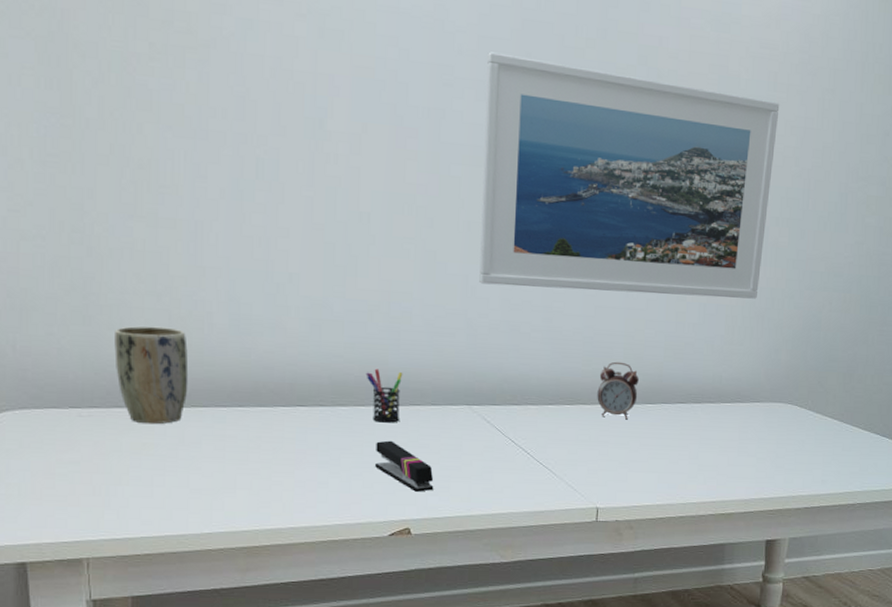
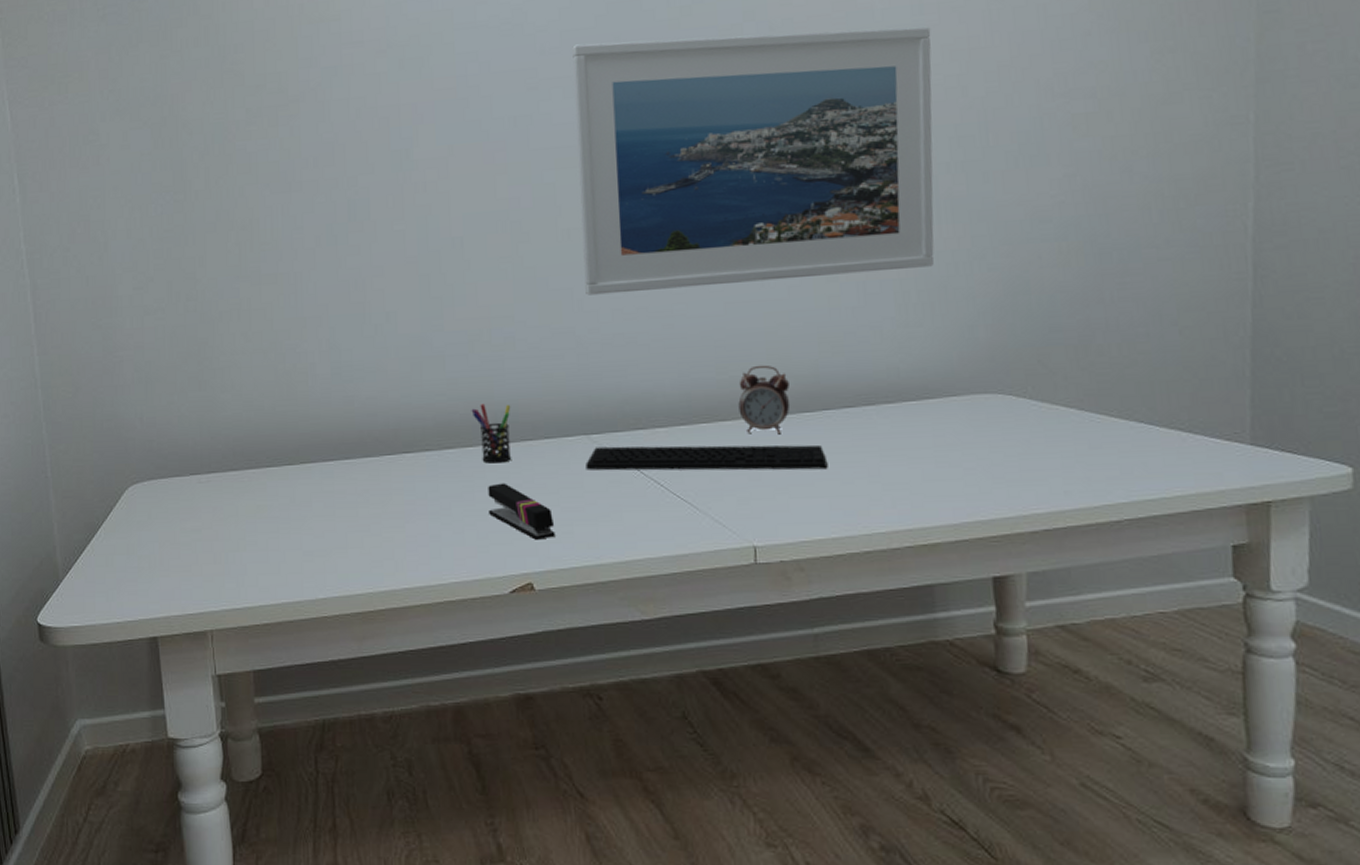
plant pot: present [114,326,189,425] -> none [227,383,296,486]
keyboard: none [465,416,661,451] -> present [586,444,828,471]

